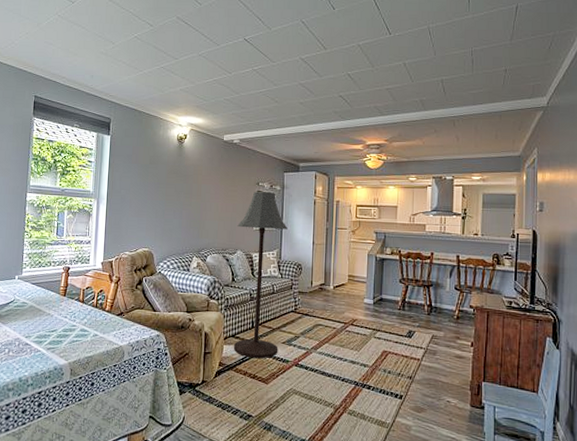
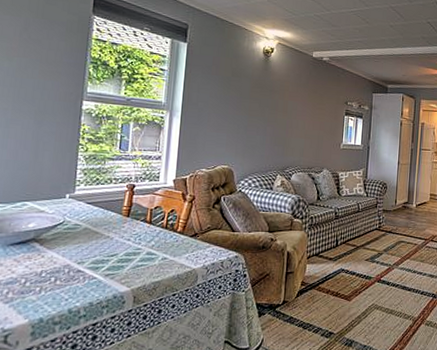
floor lamp: present [233,192,288,359] -> none [316,111,374,277]

